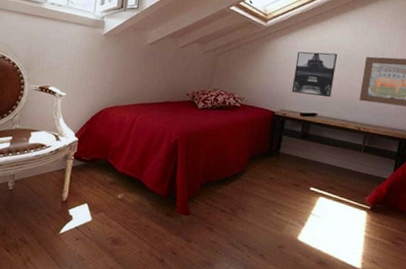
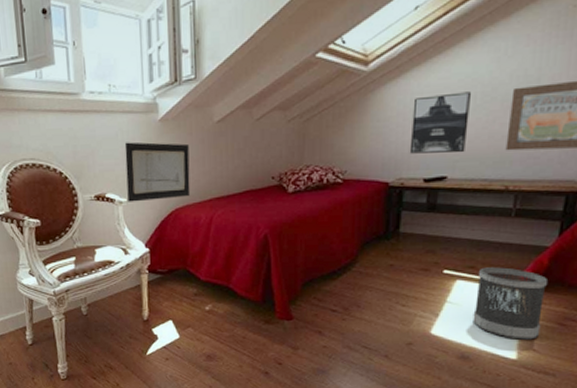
wall art: none [67,47,125,100] -> present [124,142,191,202]
wastebasket: none [330,189,386,253] -> present [472,267,549,340]

